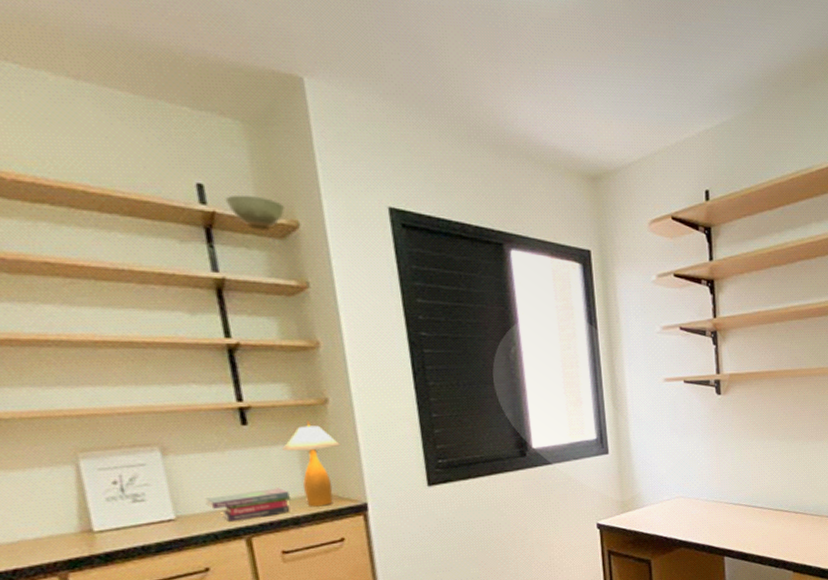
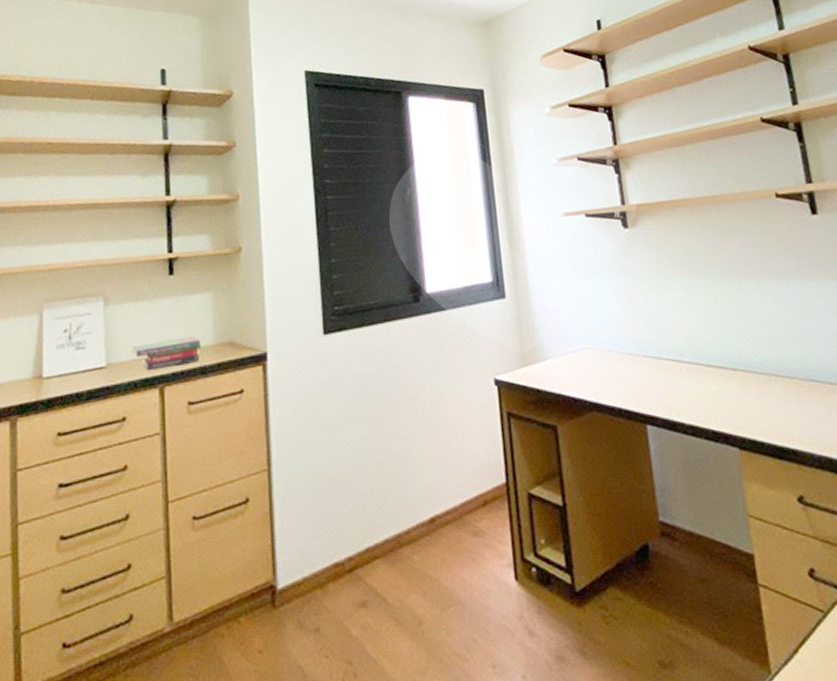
bowl: present [225,194,285,230] -> none [180,74,224,102]
table lamp: present [281,420,341,507] -> none [198,269,248,356]

